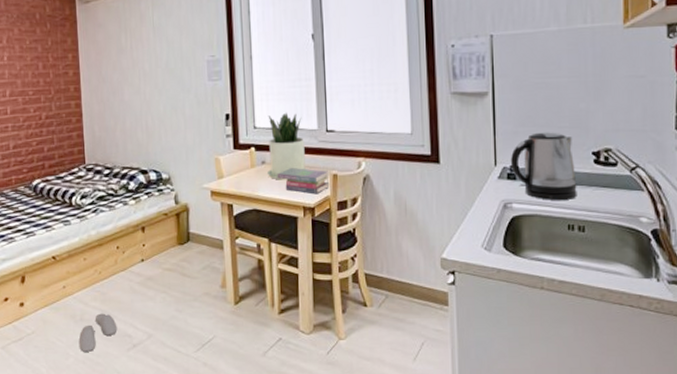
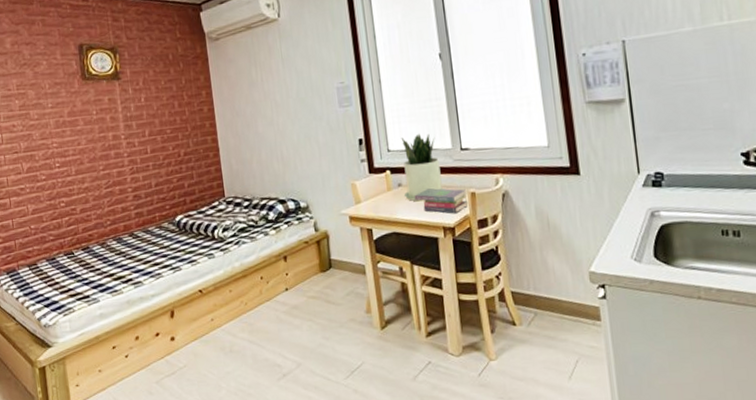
slippers: present [78,313,118,352] -> none [229,344,267,383]
kettle: present [510,132,577,200] -> none [654,135,729,206]

